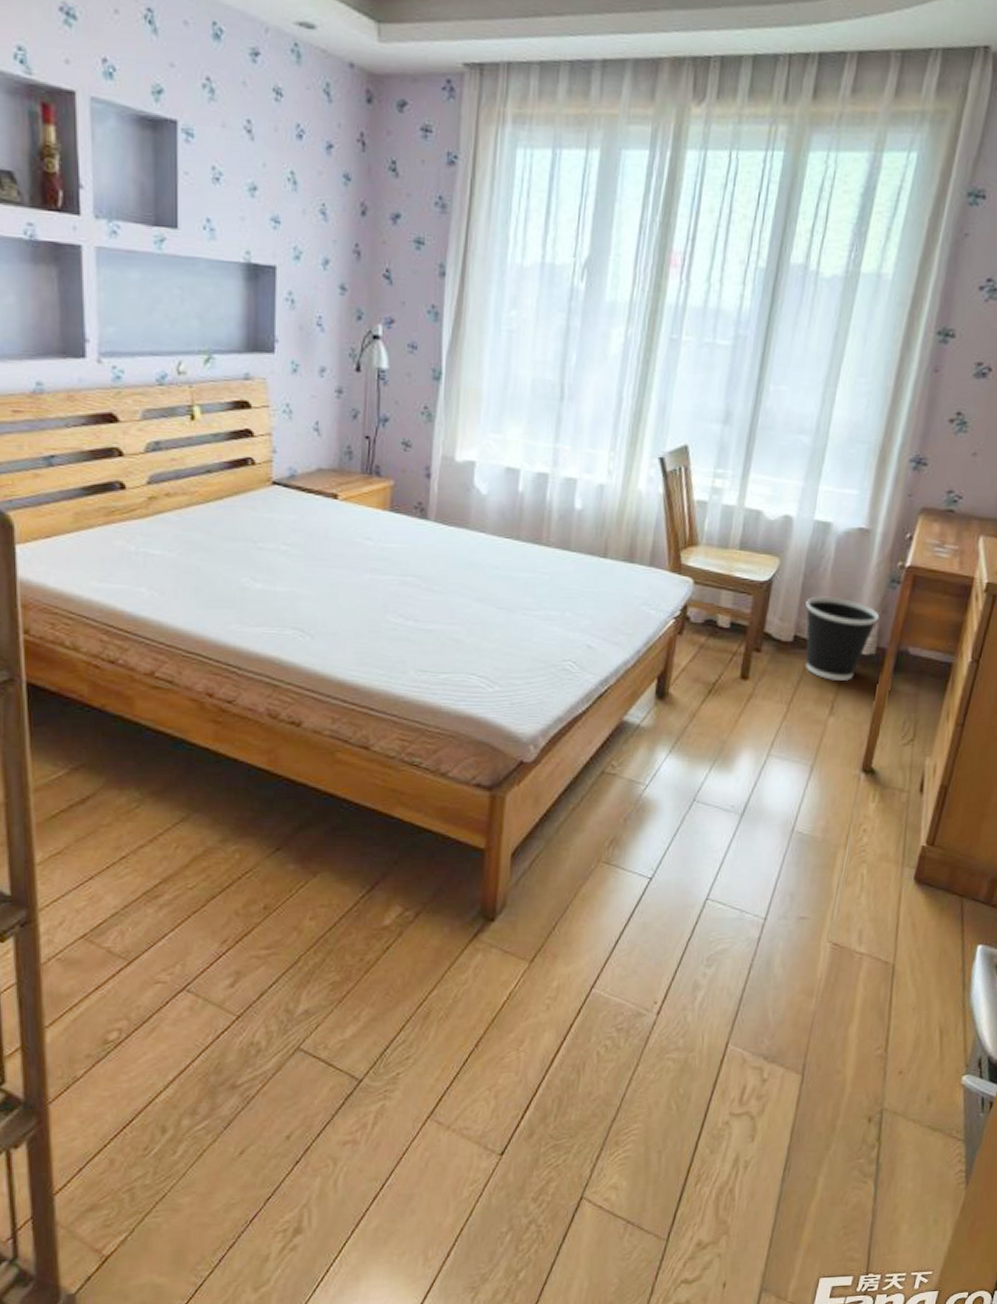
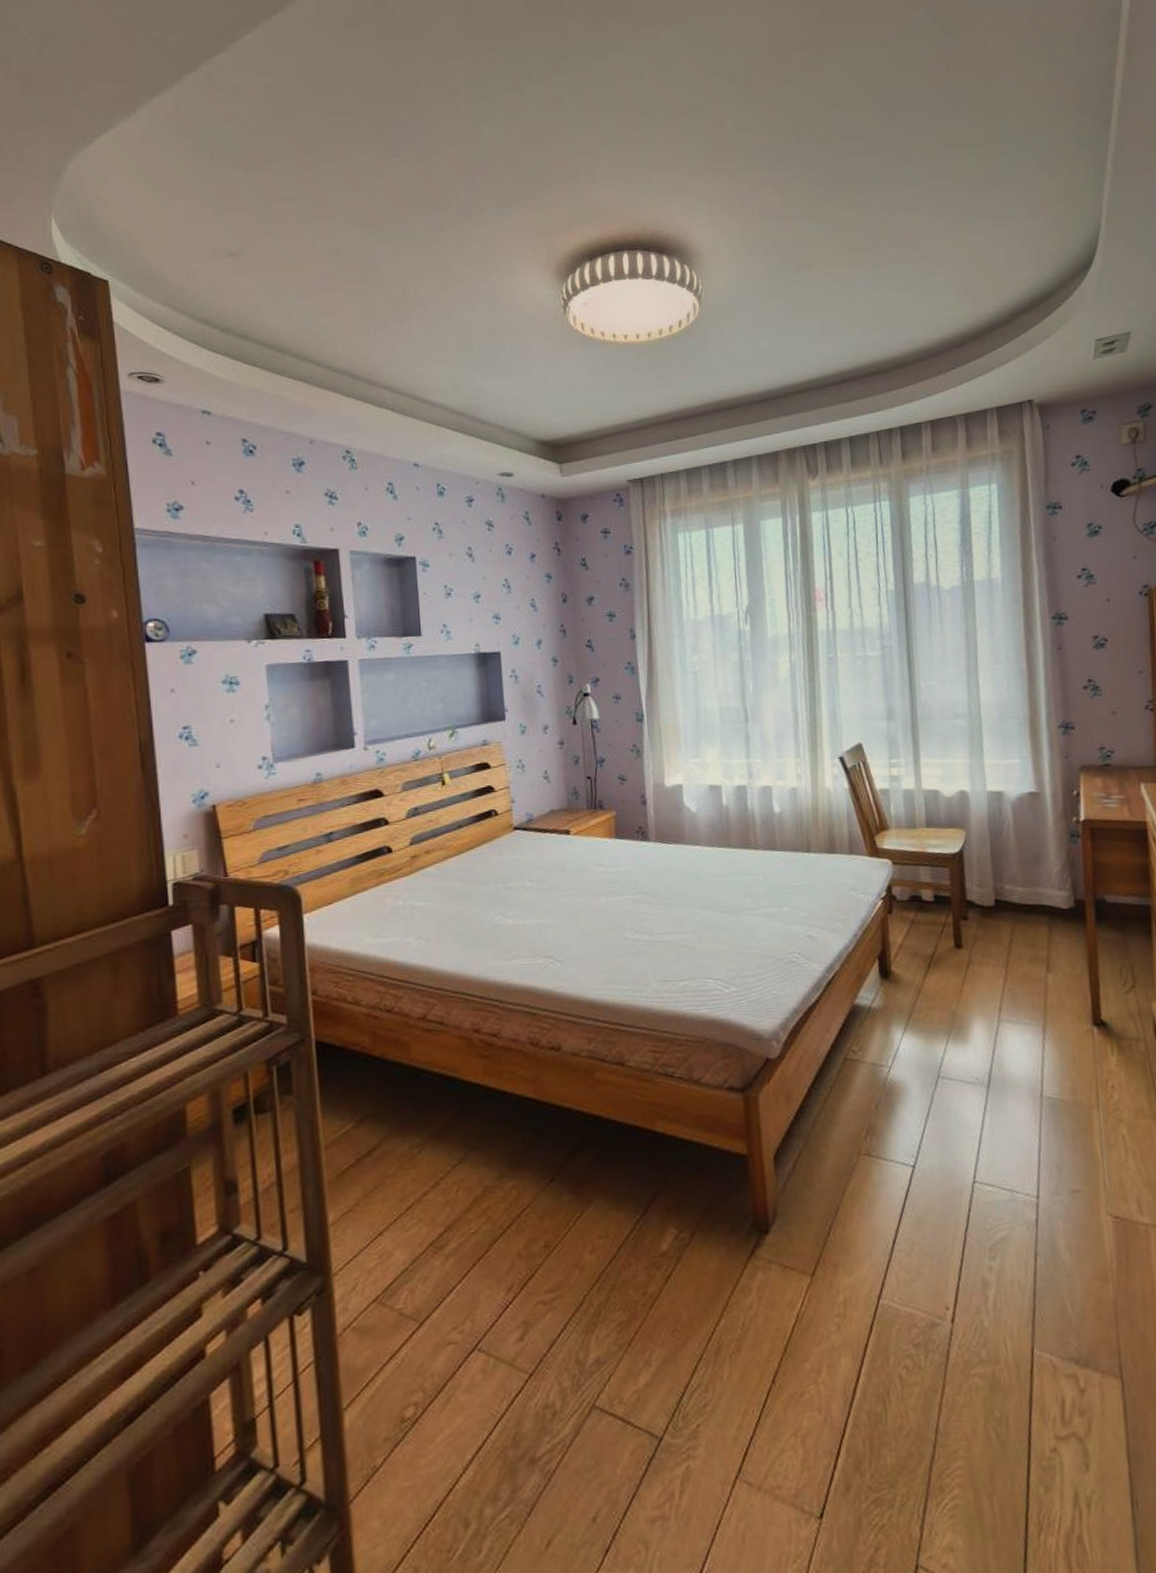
wastebasket: present [805,596,880,681] -> none [998,858,1070,938]

